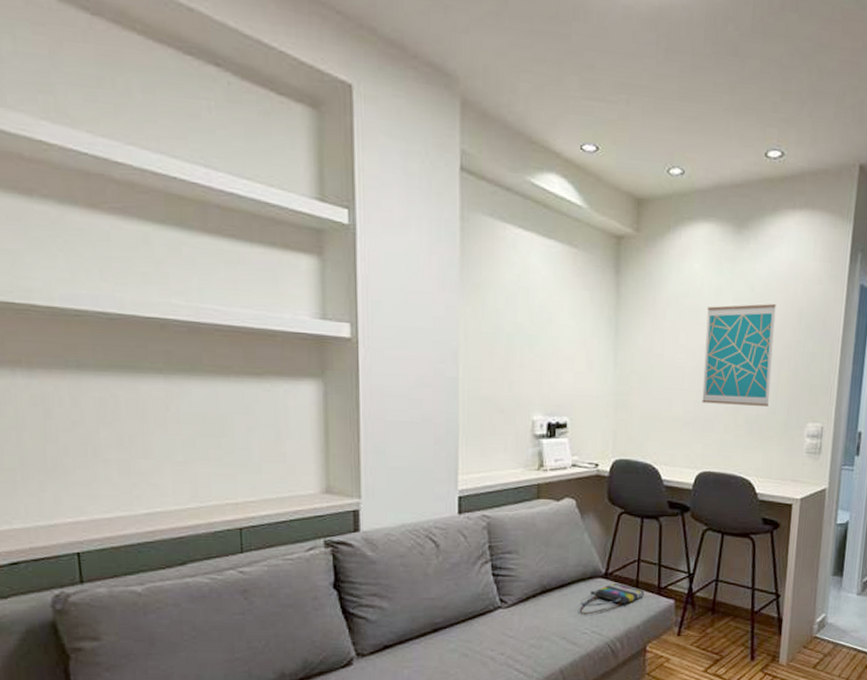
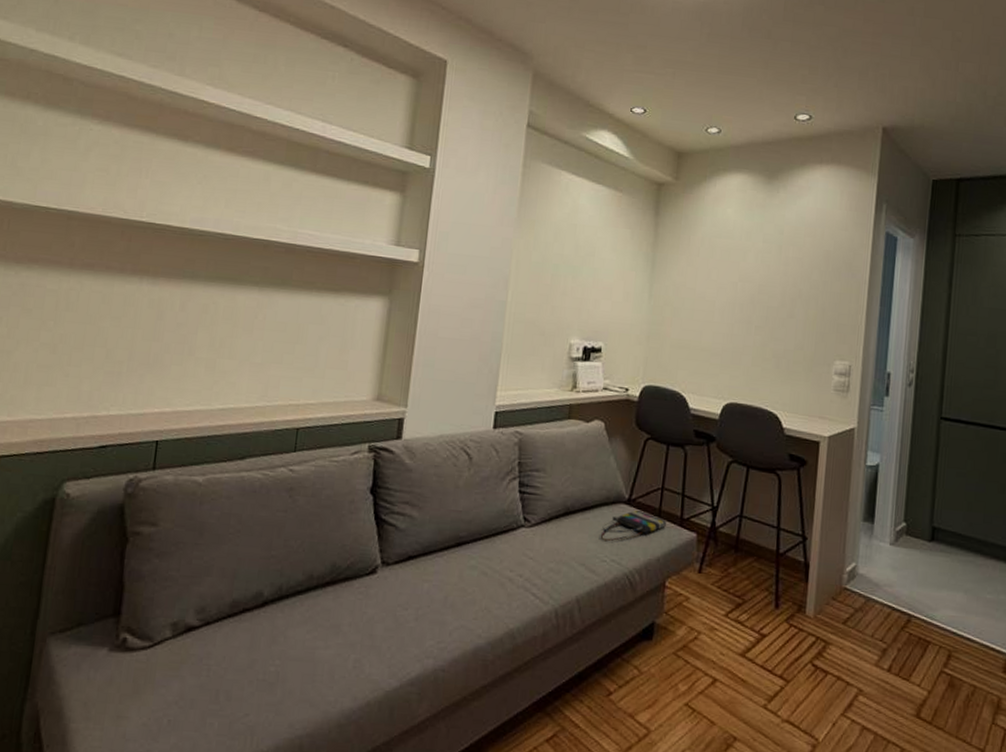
wall art: present [702,304,776,406] -> none [731,246,804,342]

